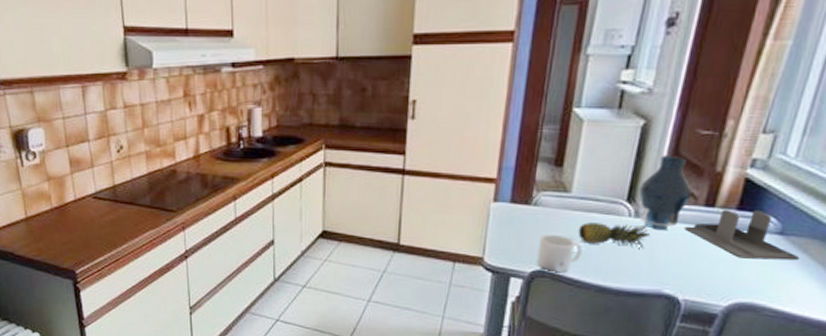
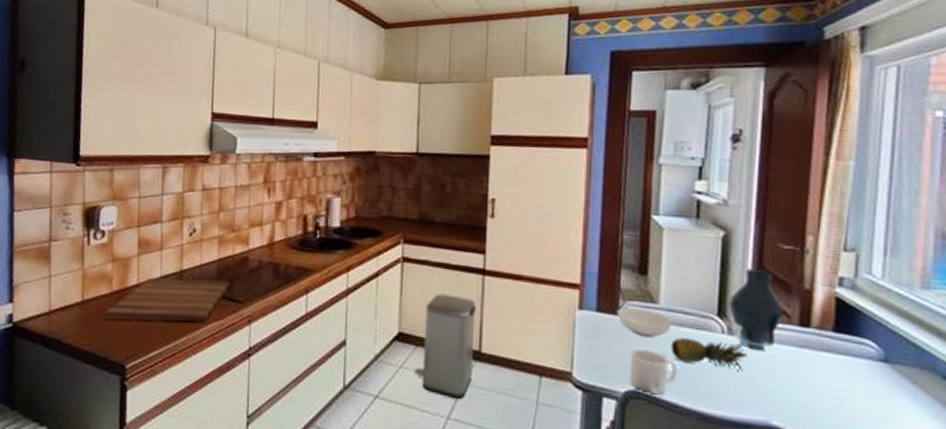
cutting board: none [48,192,162,234] -> present [104,277,230,324]
pedal bin: none [338,194,396,285] -> present [414,293,476,400]
bowl: none [530,198,582,223] -> present [617,307,672,337]
napkin holder: present [684,210,799,260] -> none [782,331,910,392]

